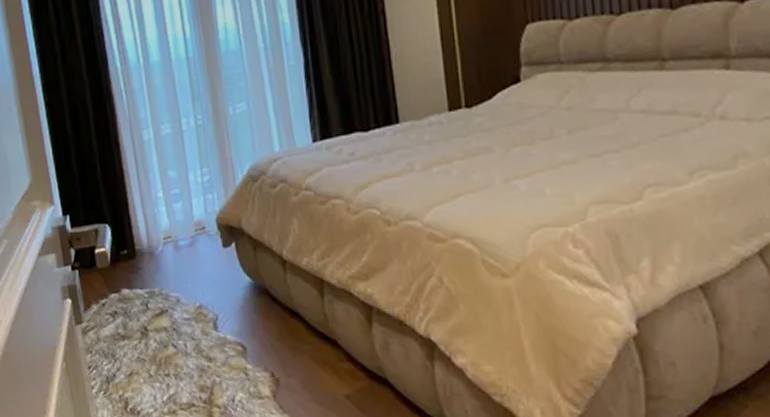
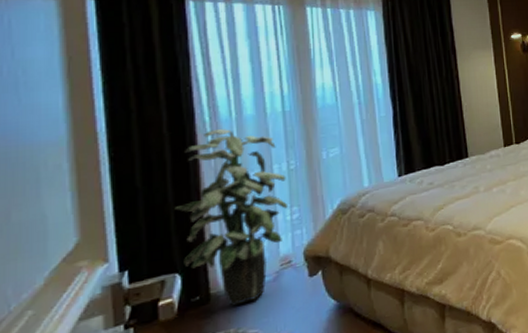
indoor plant: none [99,76,199,265] -> present [174,129,289,307]

